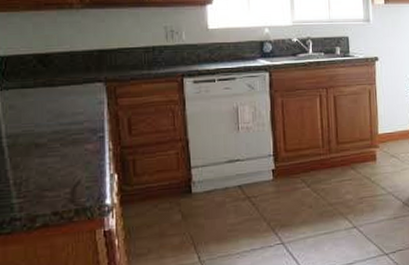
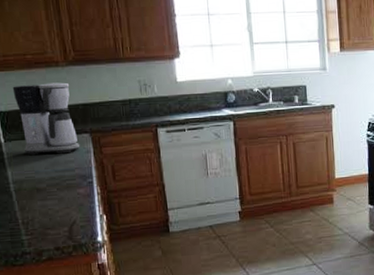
coffee maker: none [15,26,92,105] -> present [12,82,80,155]

